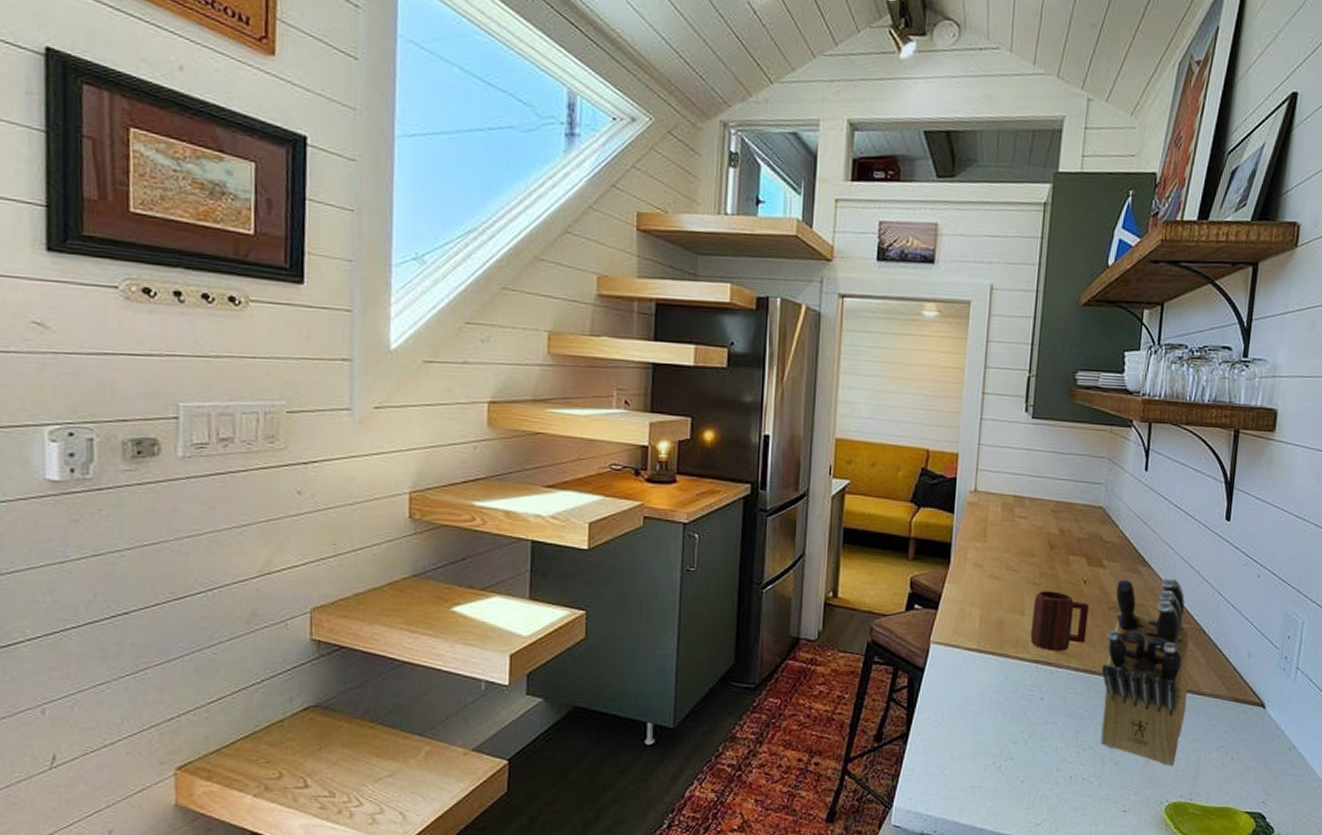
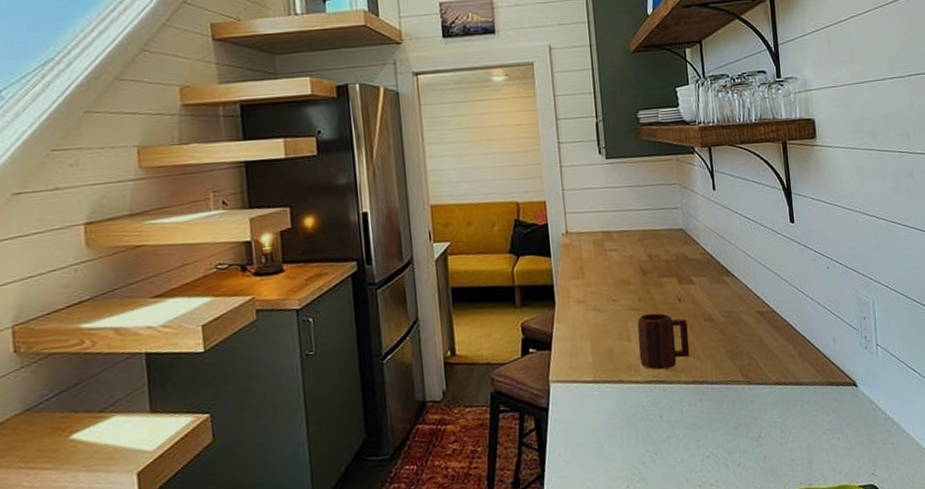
knife block: present [1101,577,1191,766] -> none [708,282,790,458]

